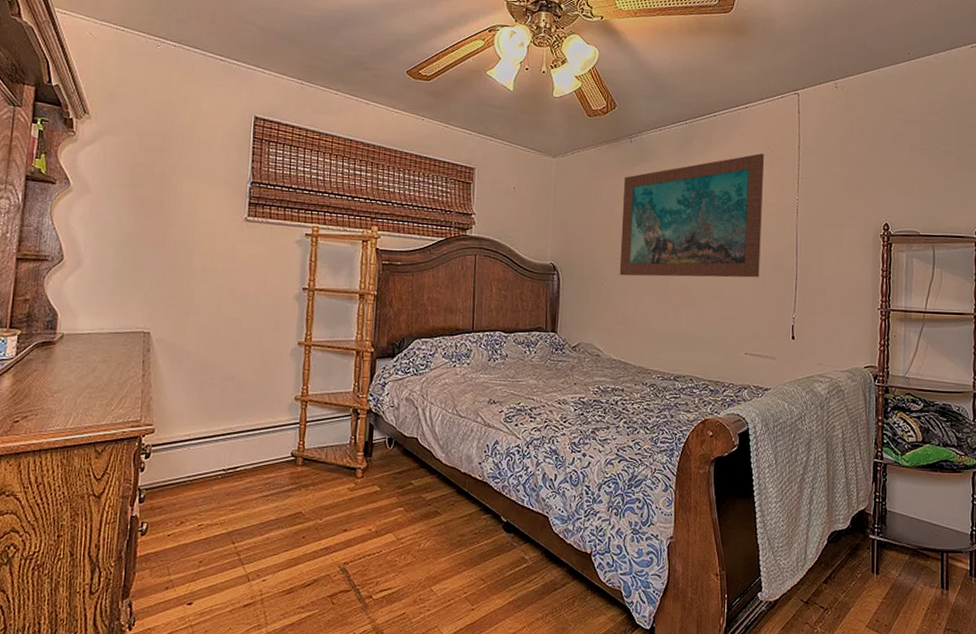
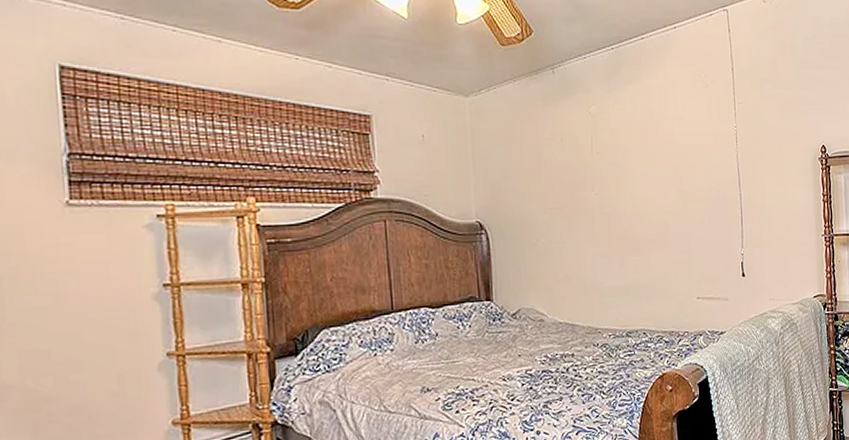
wall art: present [619,153,765,278] -> none [550,78,705,228]

